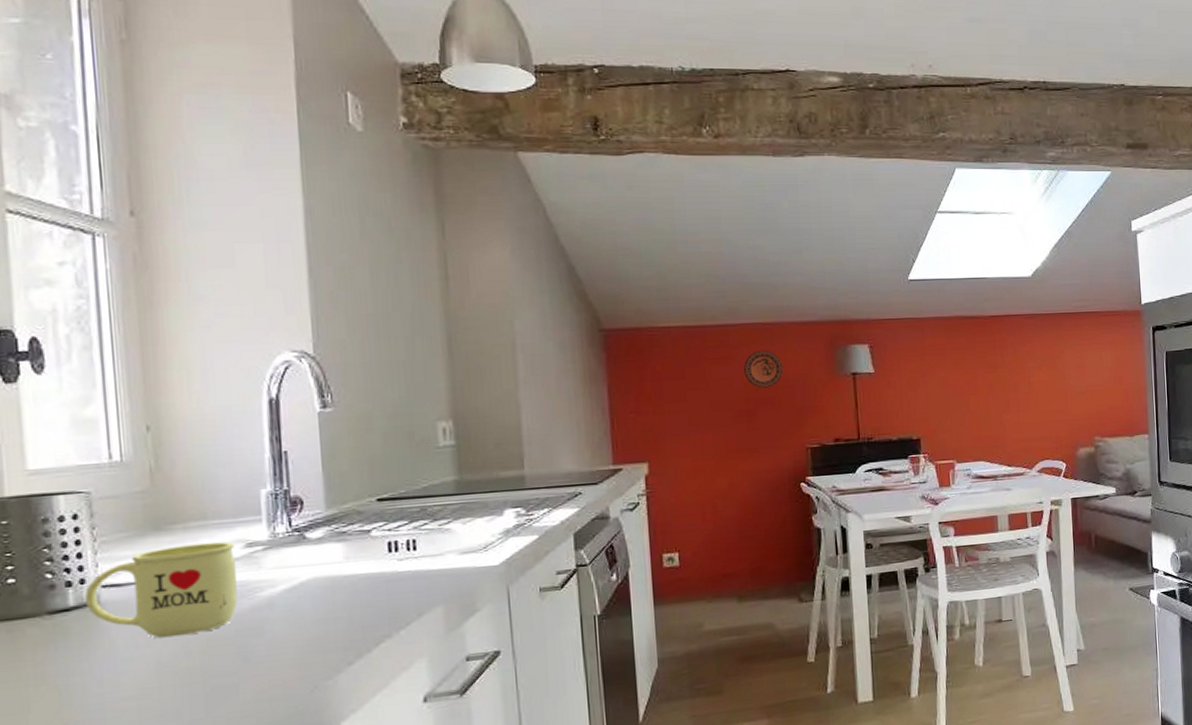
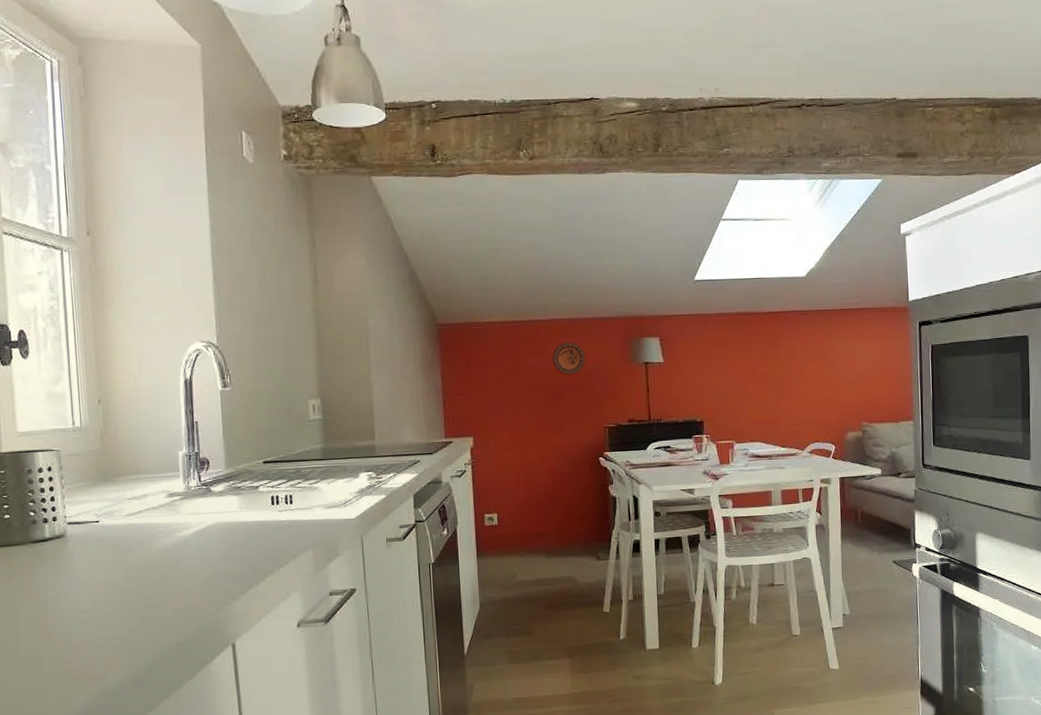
mug: present [85,541,238,639] -> none [56,492,162,566]

